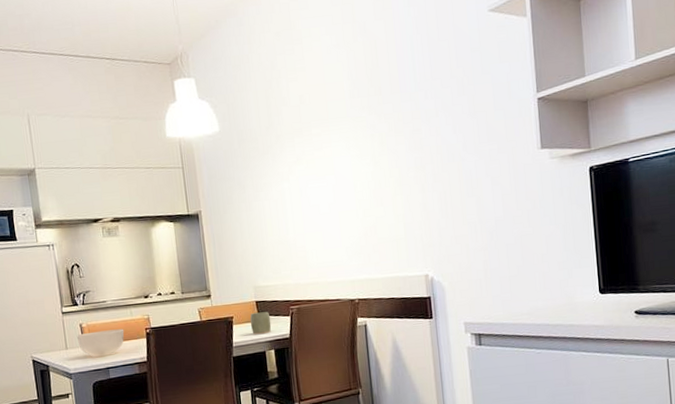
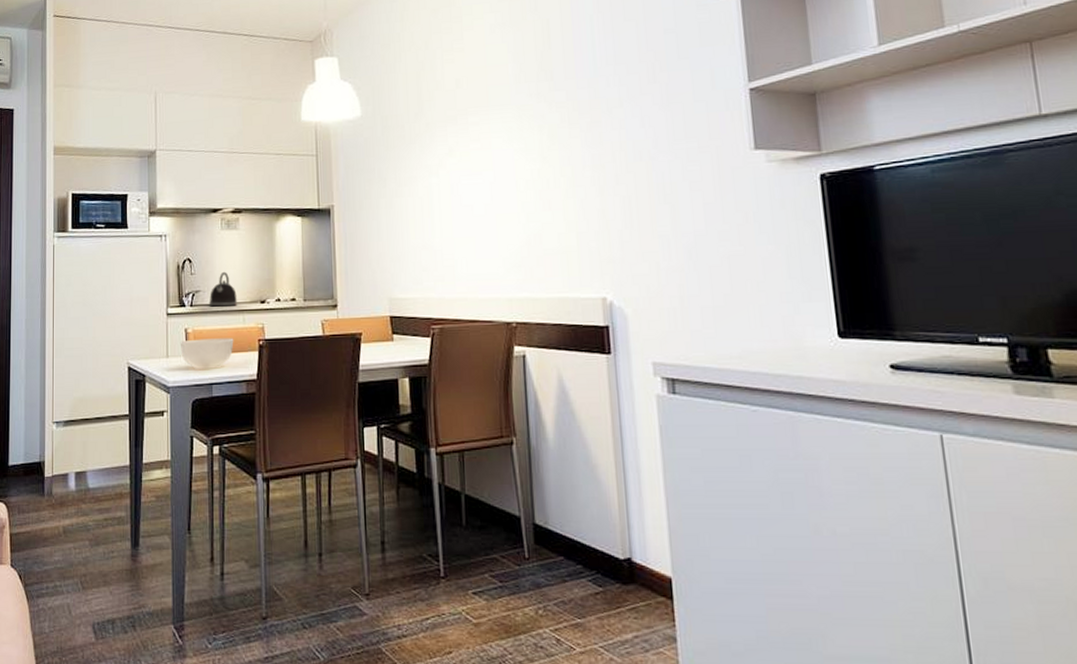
kettle: none [98,273,124,305] -> present [208,271,237,308]
mug: present [250,312,272,334] -> none [381,330,407,357]

